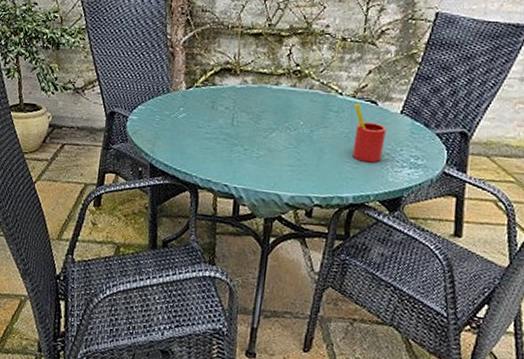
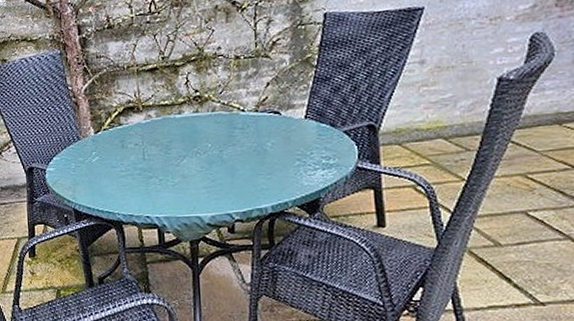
straw: present [351,103,386,163] -> none [257,117,294,172]

